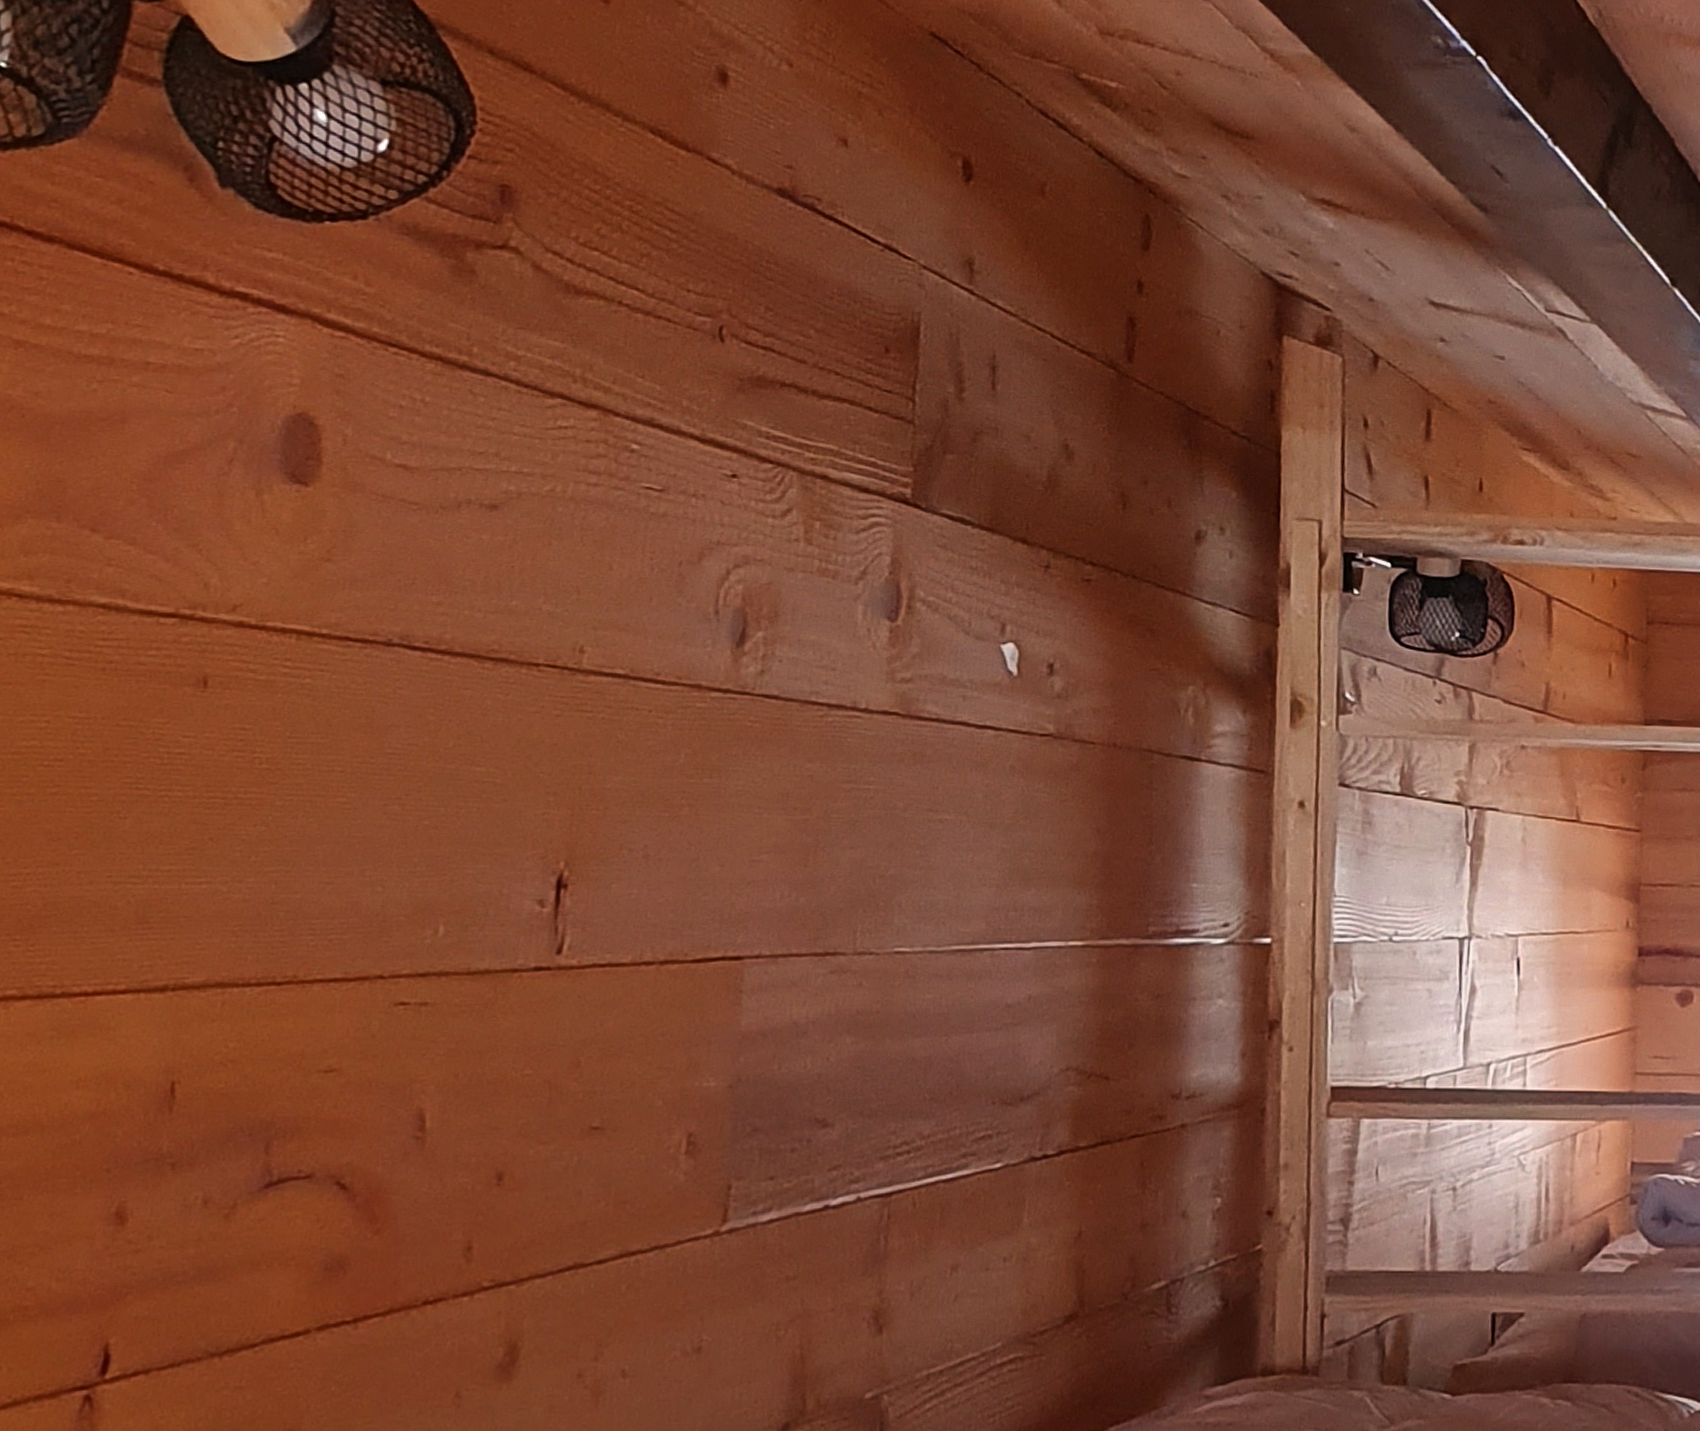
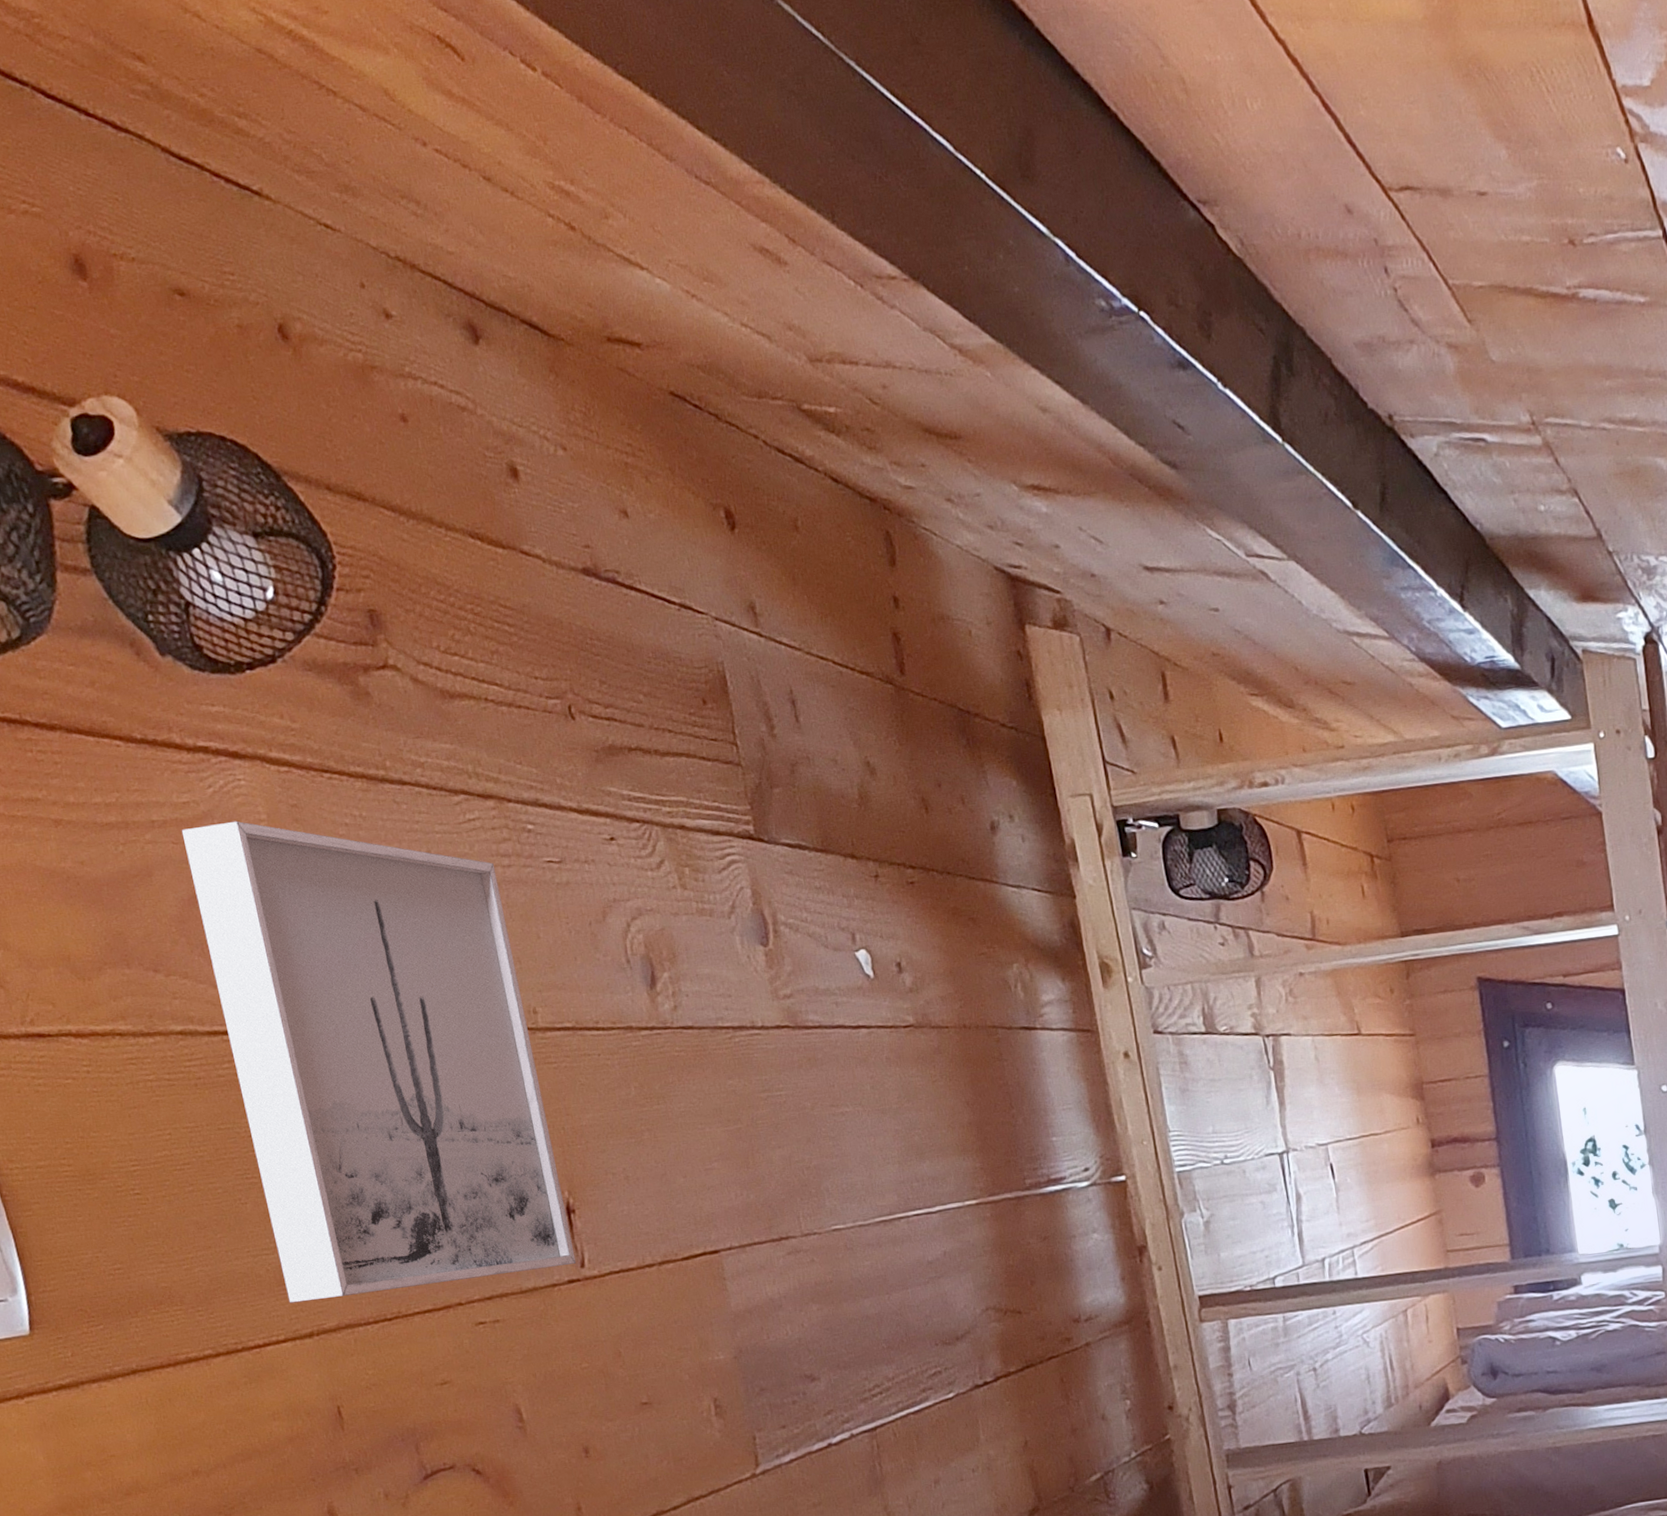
wall art: none [146,378,577,949] -> present [181,821,577,1304]

